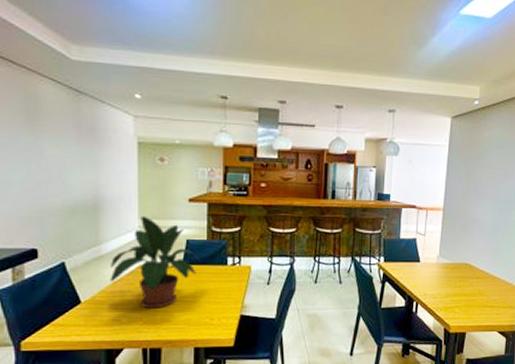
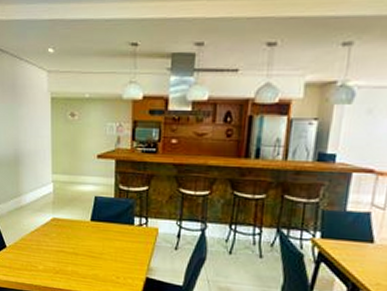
potted plant: present [110,216,201,309] -> none [28,171,108,261]

